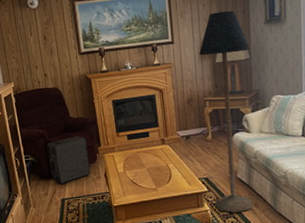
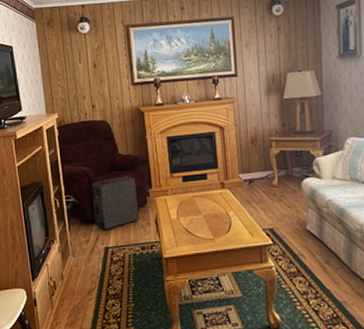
floor lamp: present [198,10,253,214] -> none [264,42,325,271]

